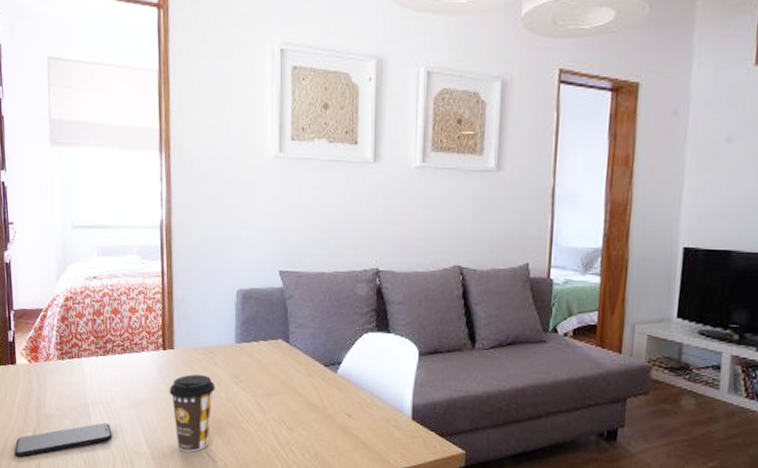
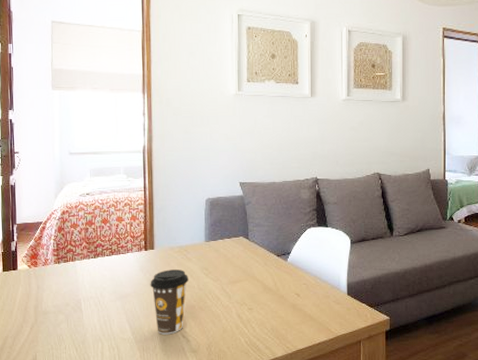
smartphone: present [14,423,112,458] -> none [13,315,101,351]

